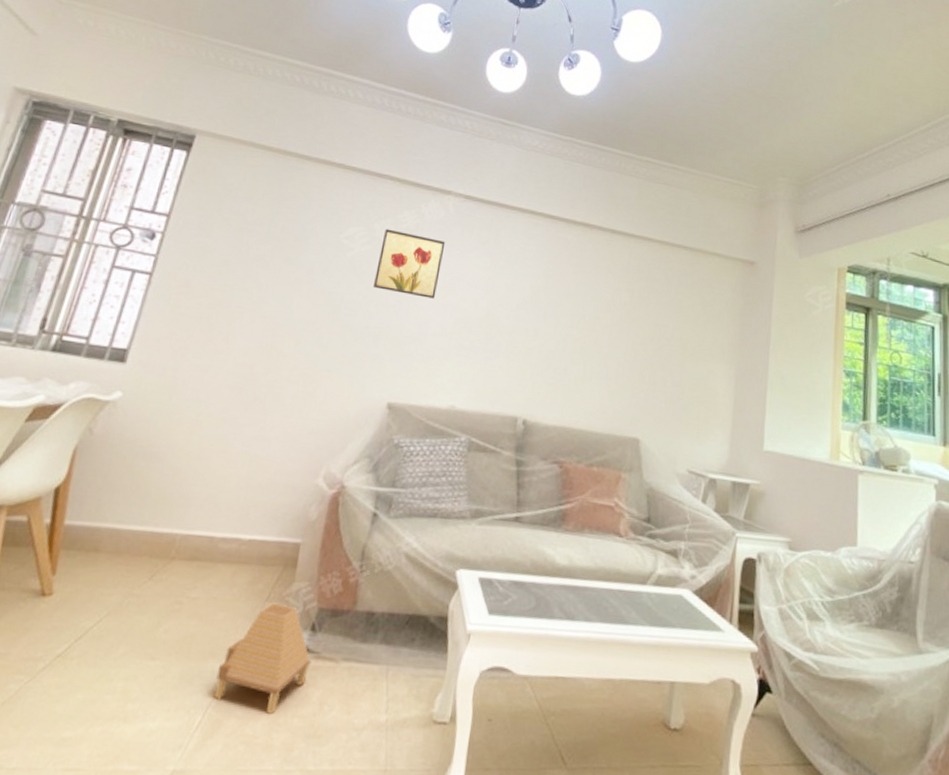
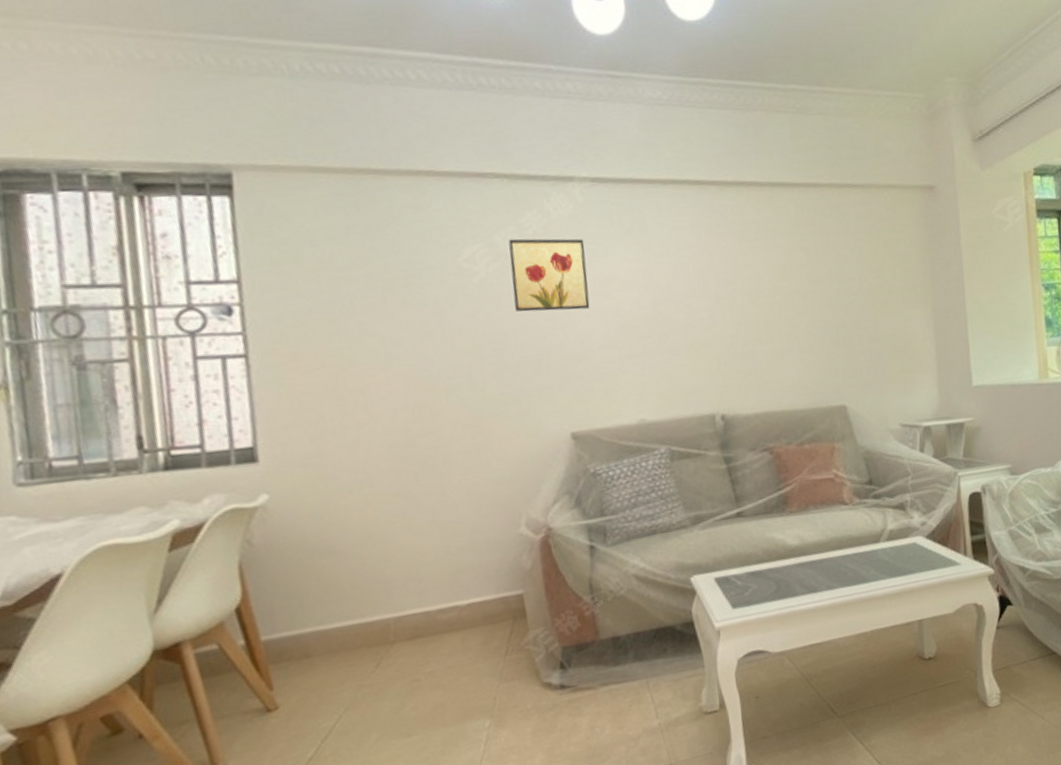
toy house: present [214,602,311,714] -> none [479,653,570,753]

